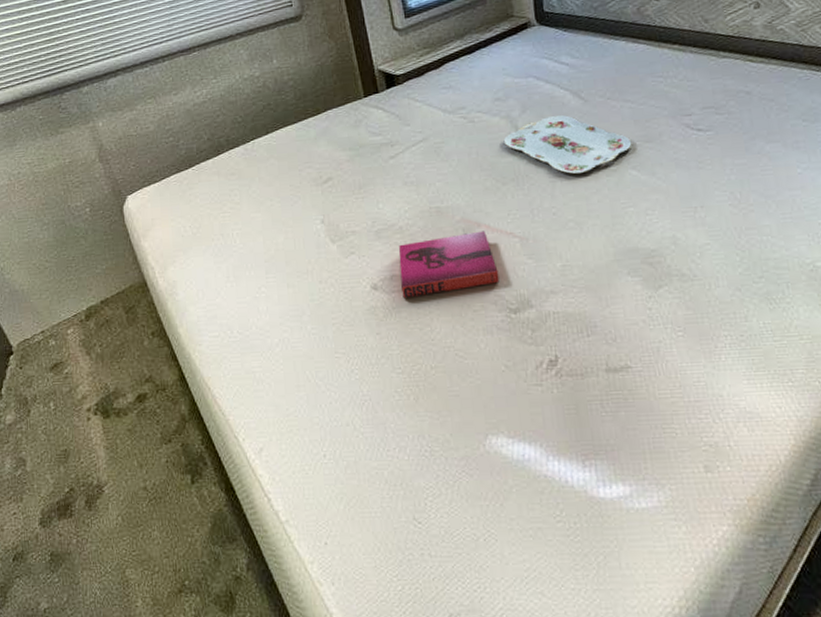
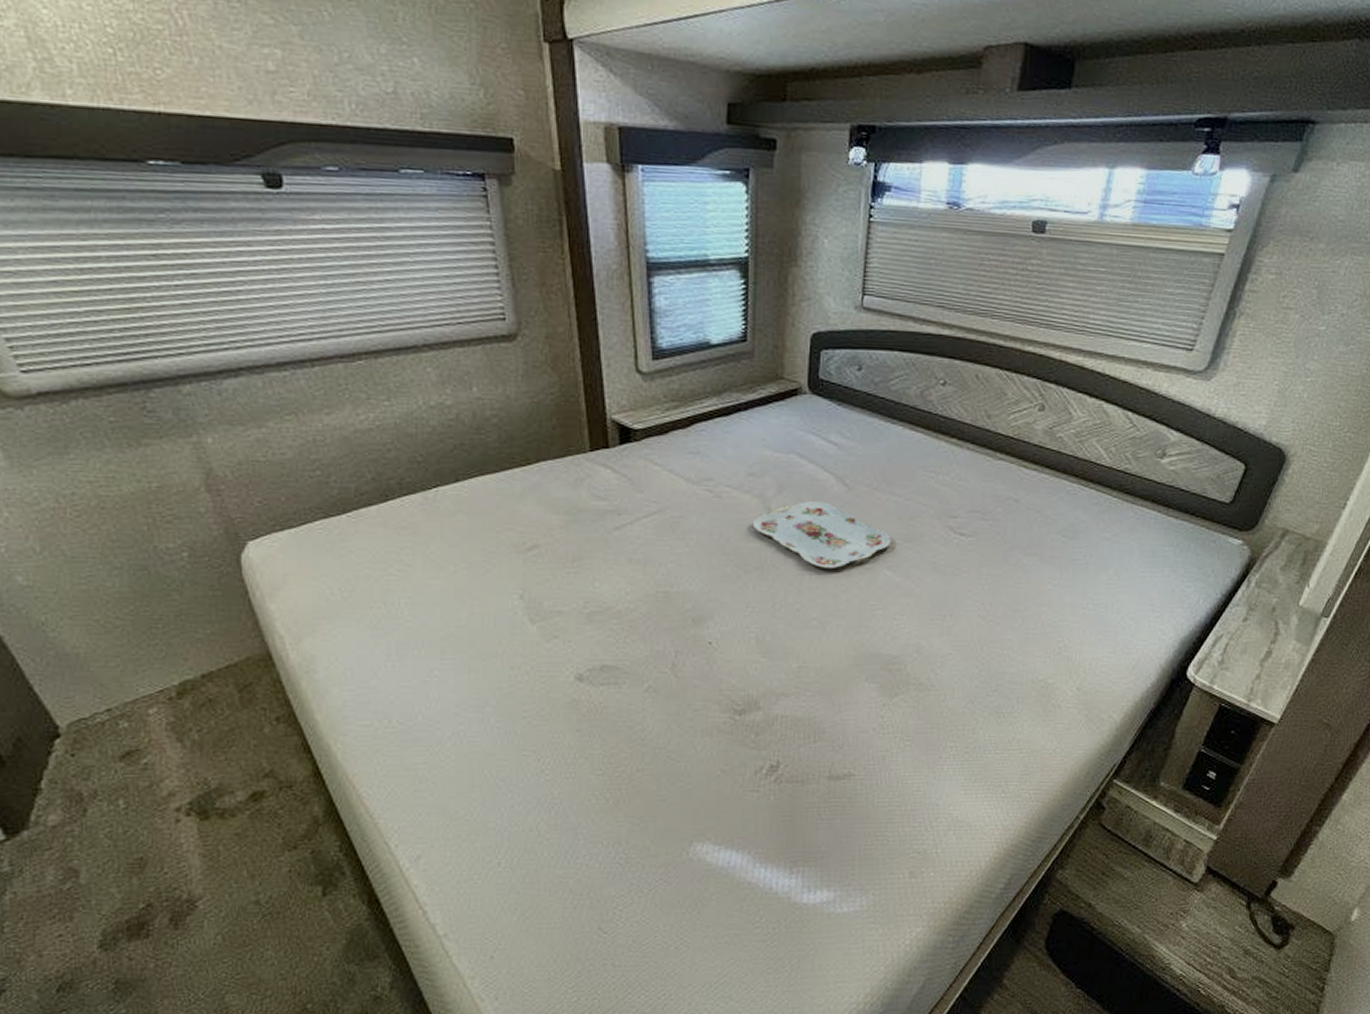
hardback book: present [399,230,500,299] -> none [612,622,727,693]

